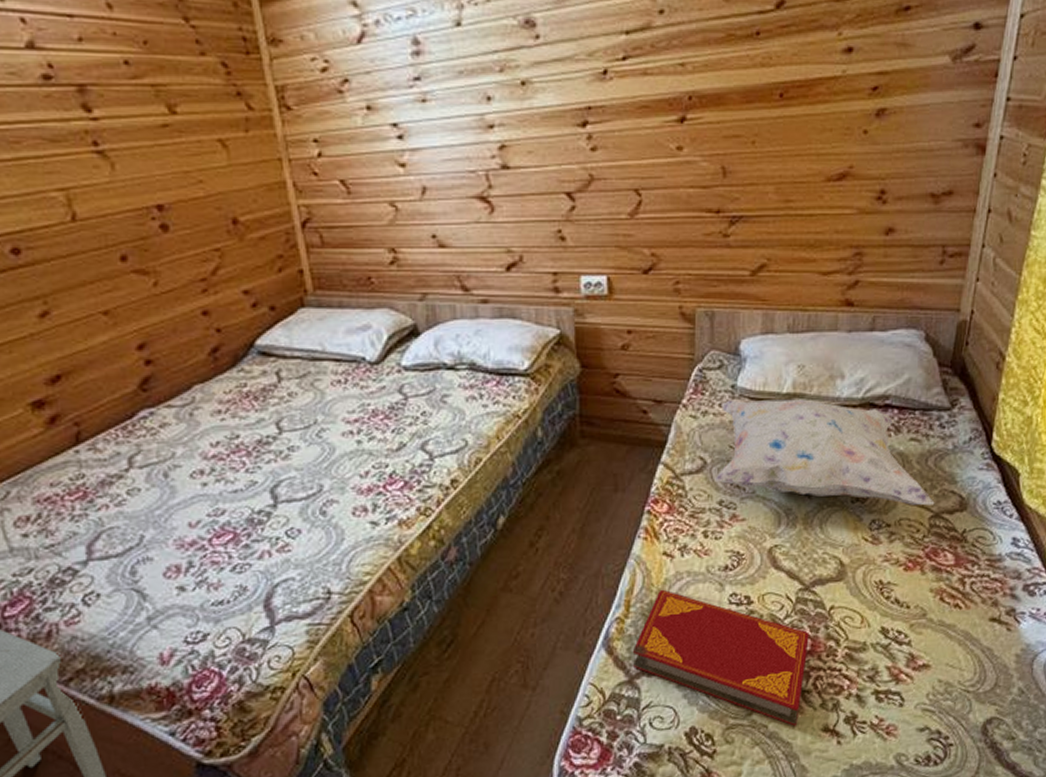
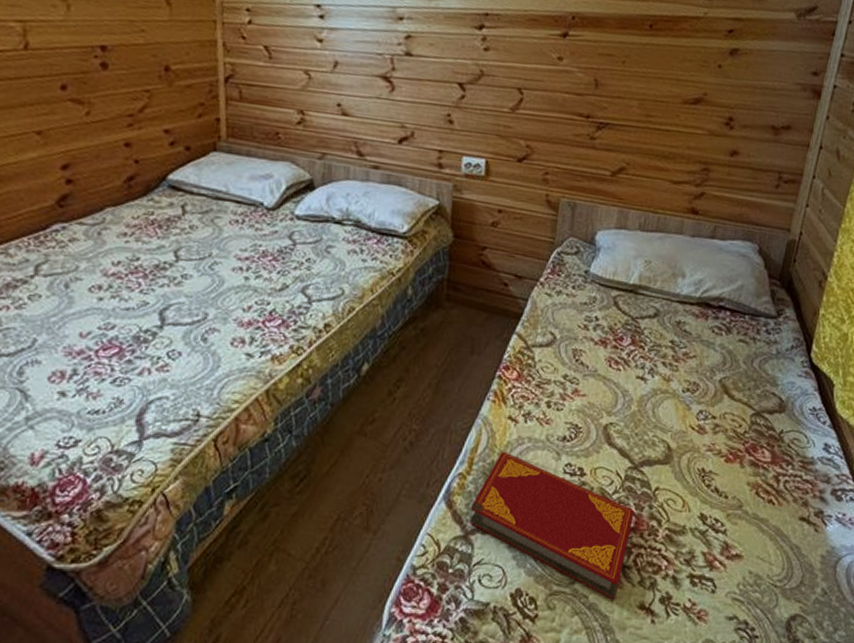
decorative pillow: present [716,399,935,506] -> none [563,283,757,404]

